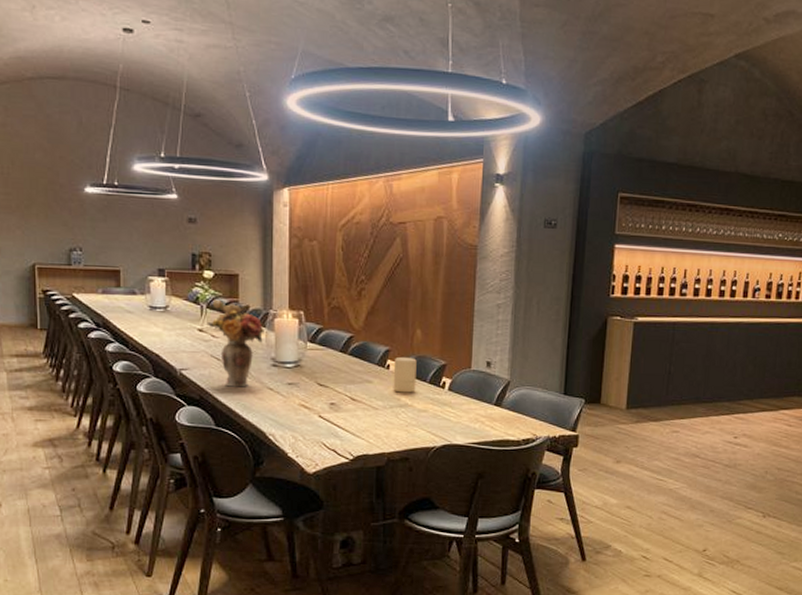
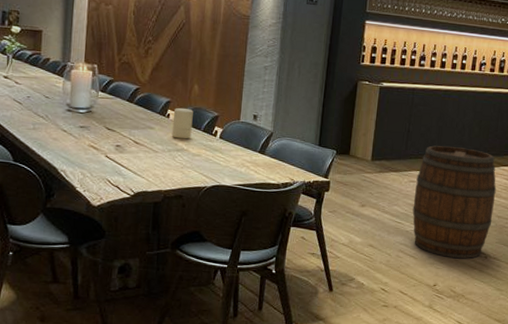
flower arrangement: present [207,299,266,387] -> none [11,51,63,128]
wooden barrel: none [676,389,776,519] -> present [412,145,497,259]

